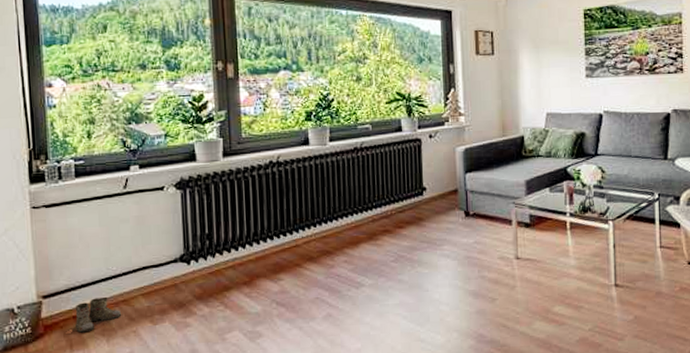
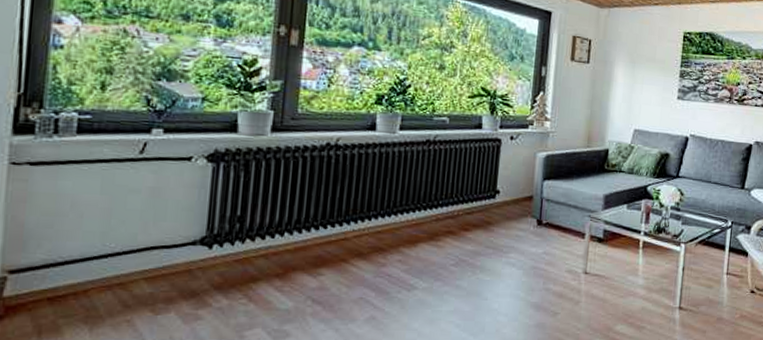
boots: present [72,296,122,333] -> none [44,277,115,318]

